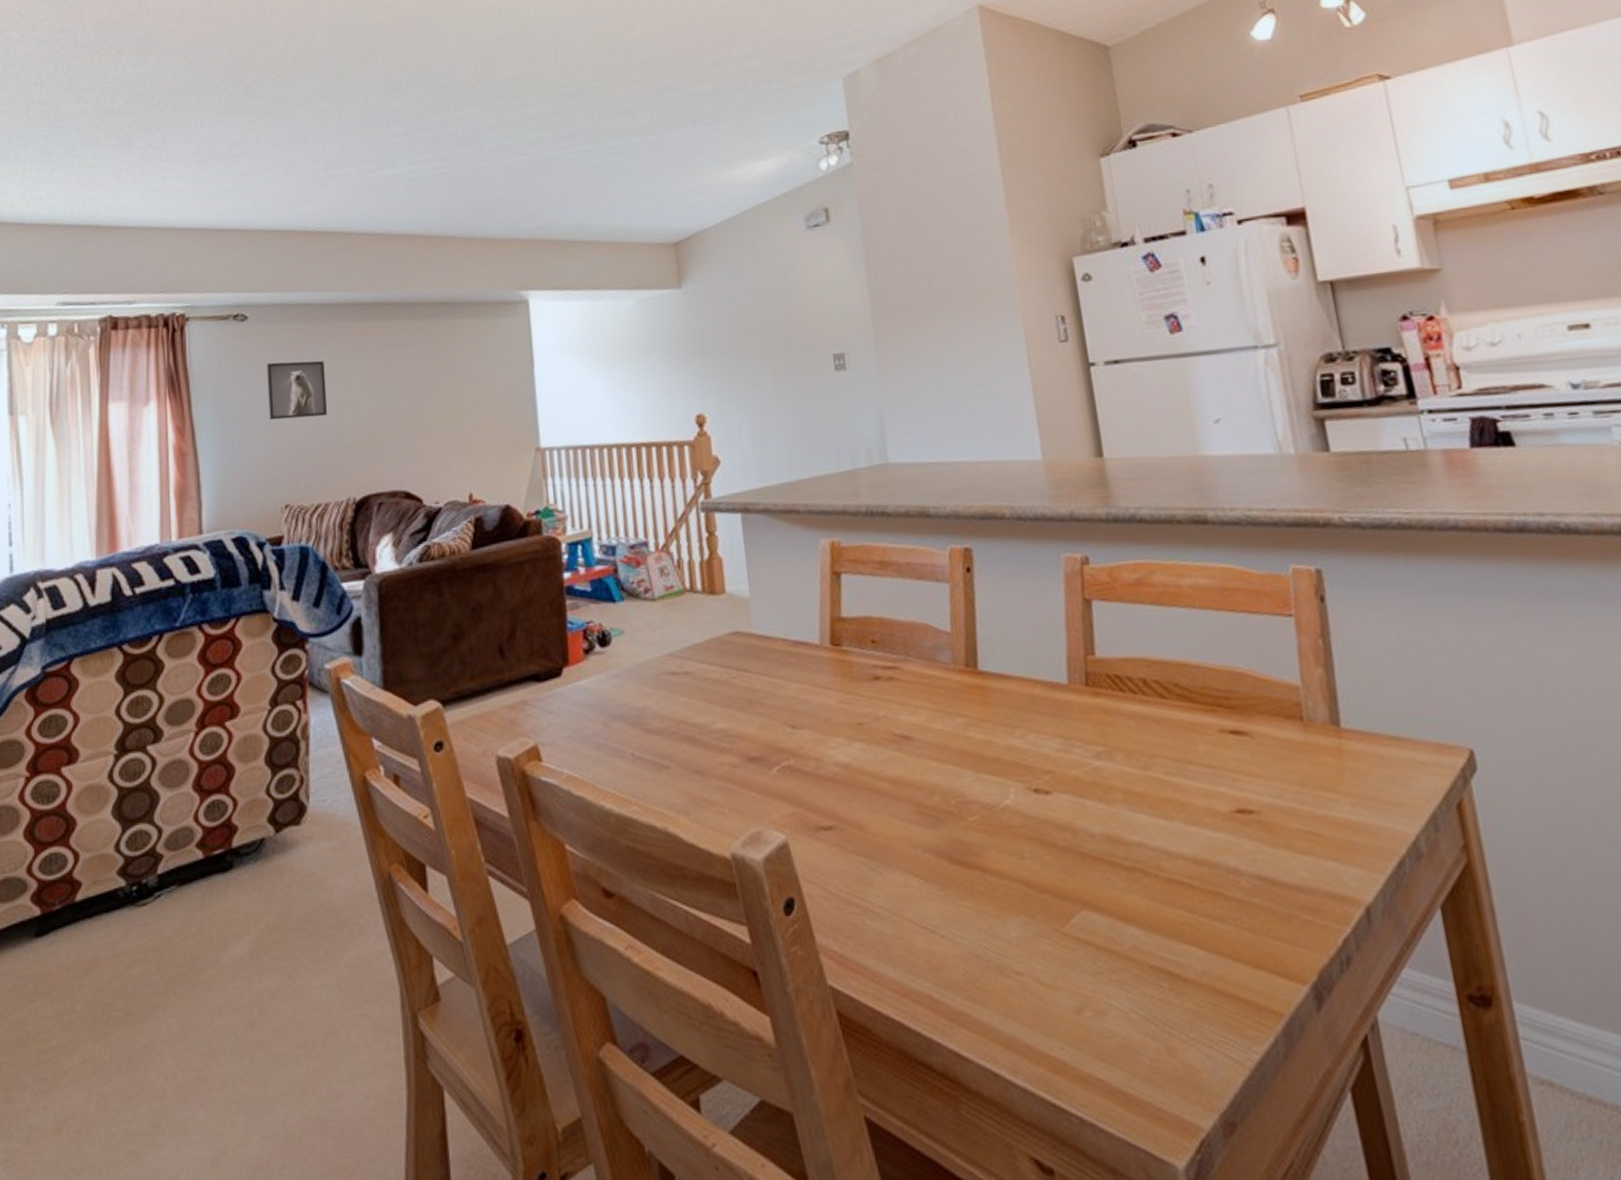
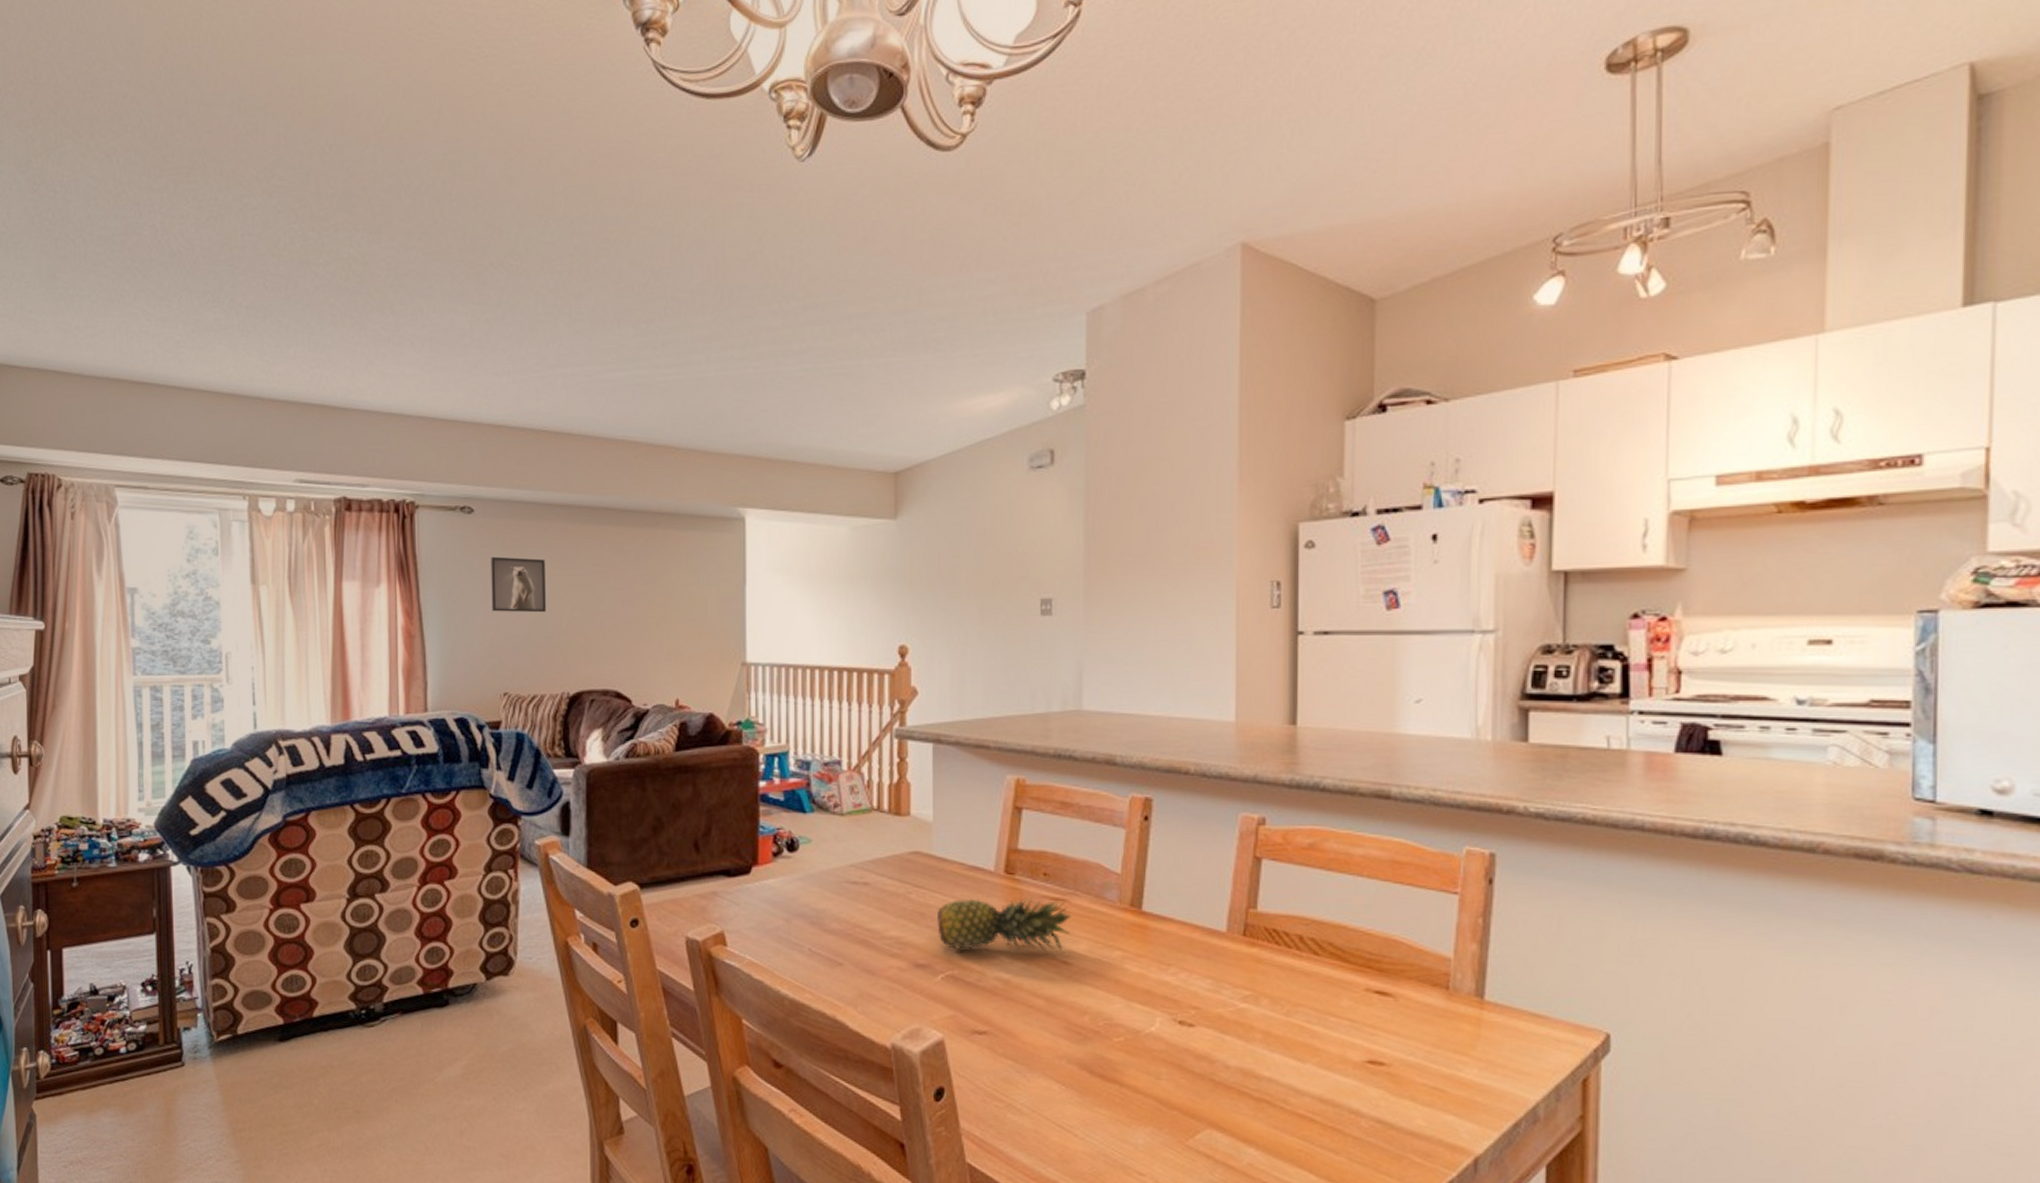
fruit: none [765,665,908,737] -> present [937,897,1071,953]

